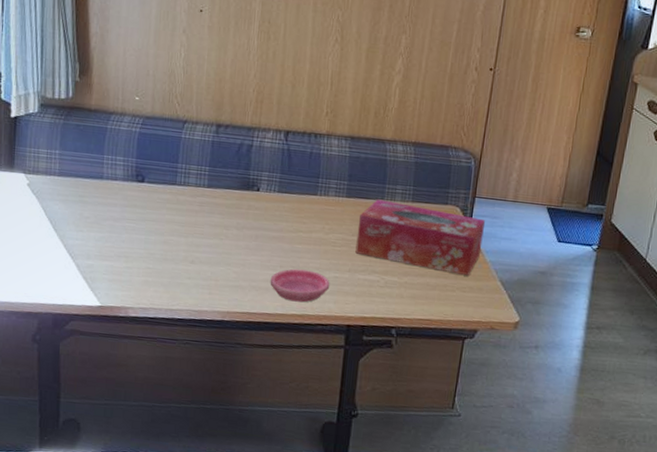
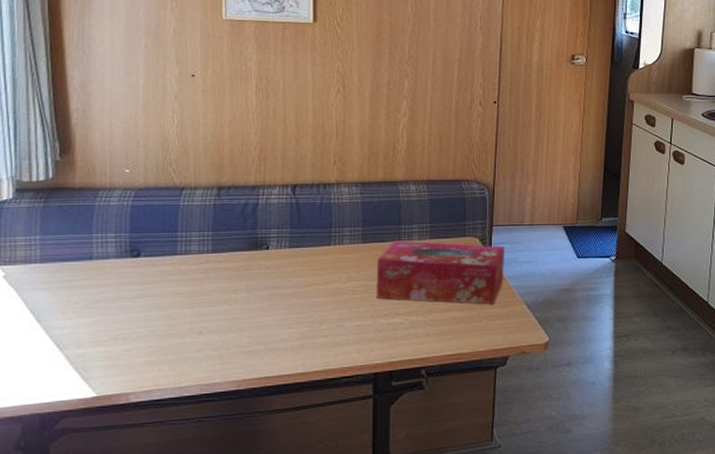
saucer: present [270,268,330,303] -> none [287,323,352,358]

